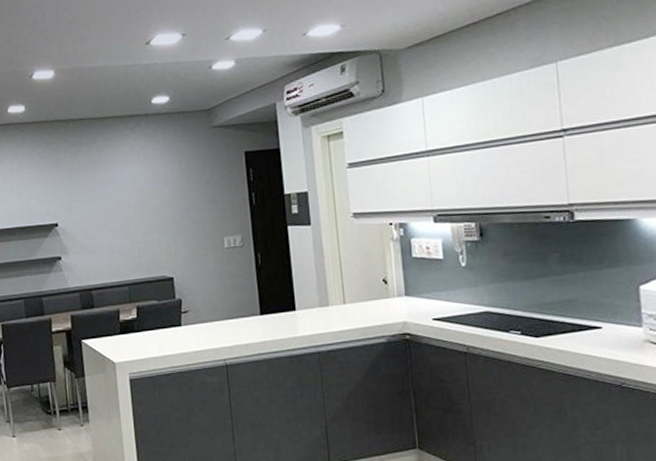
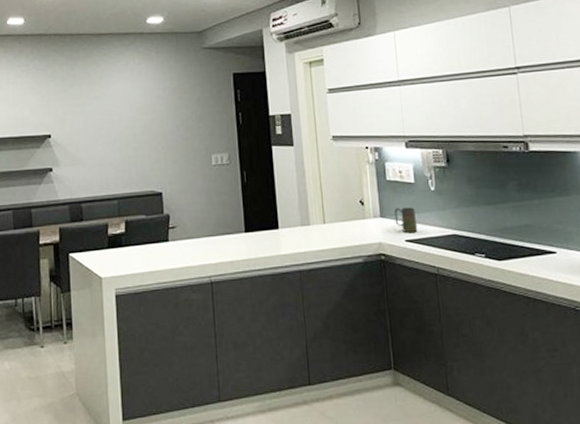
mug: none [420,284,447,312] -> present [394,207,418,233]

